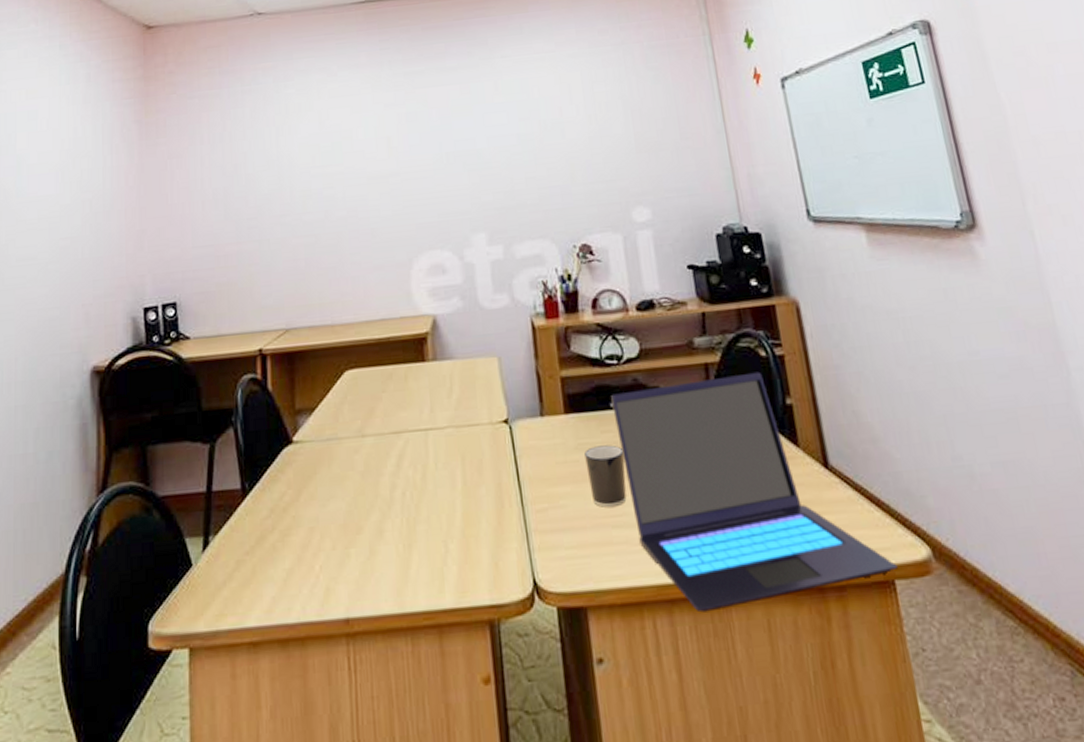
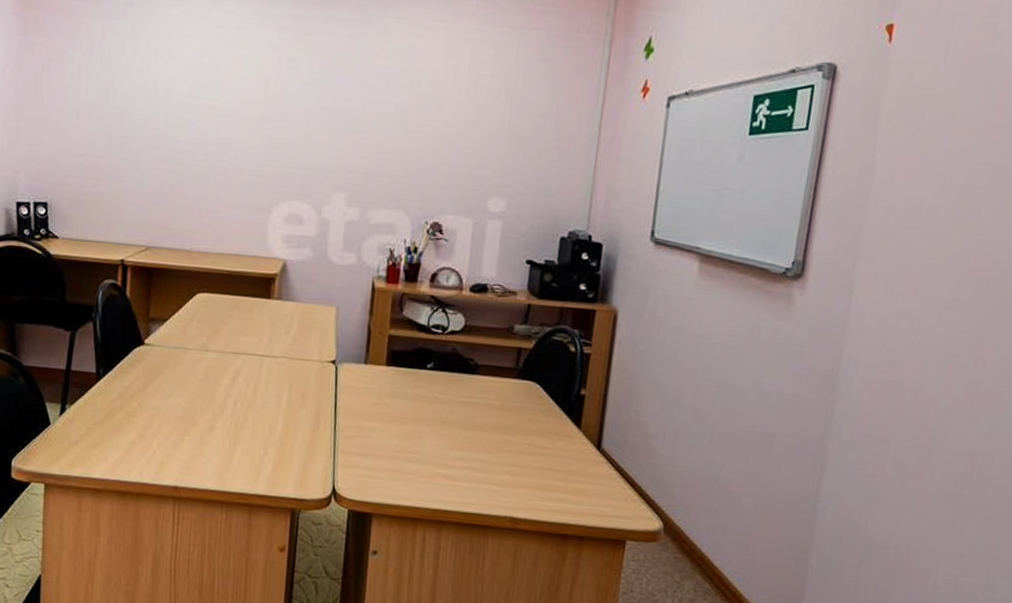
mug: present [584,445,627,508] -> none [394,396,430,446]
laptop: present [611,371,898,613] -> none [426,357,632,536]

